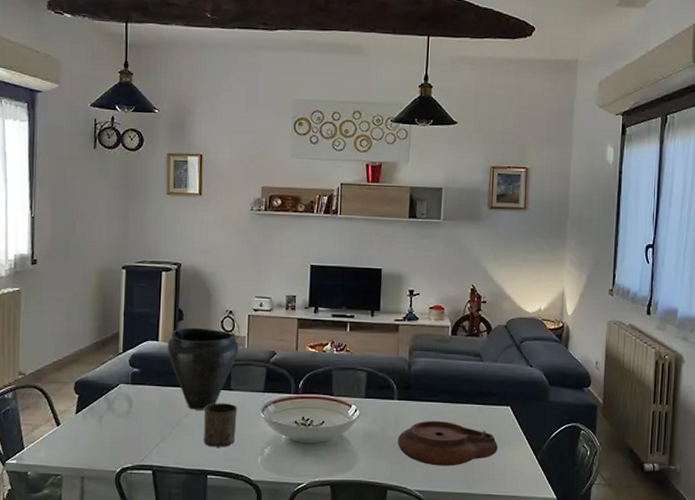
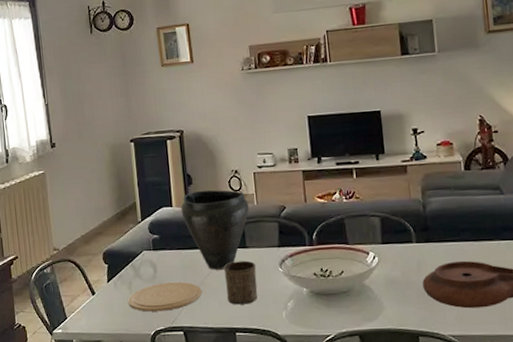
plate: none [96,419,177,448] -> present [128,282,202,312]

